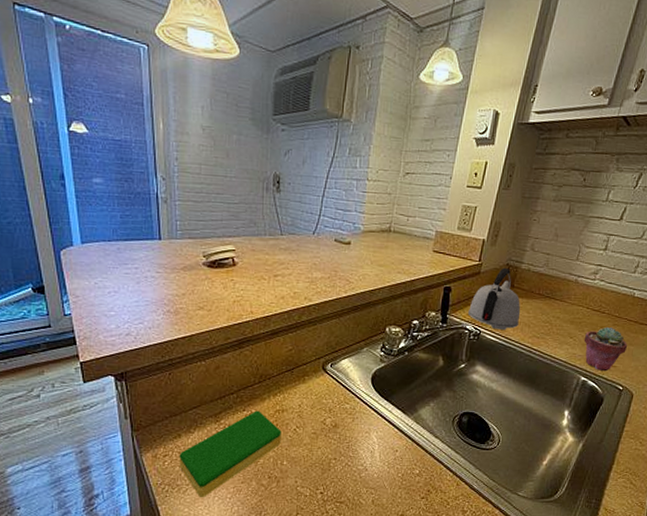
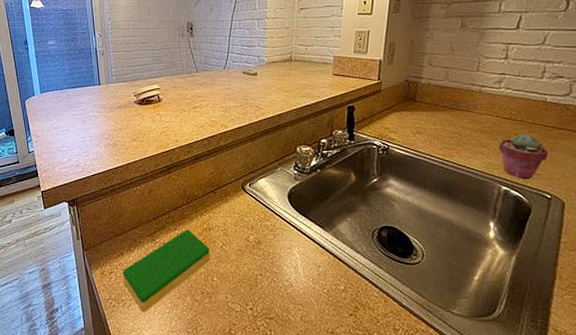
kettle: present [467,267,521,330] -> none [373,84,427,143]

